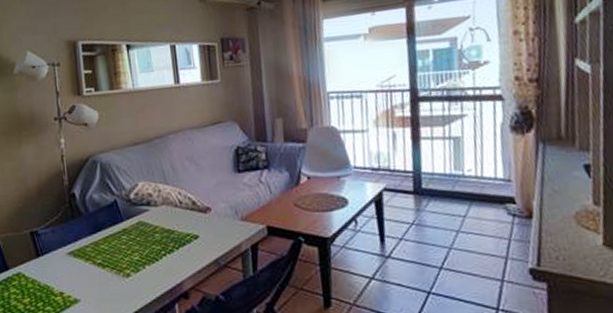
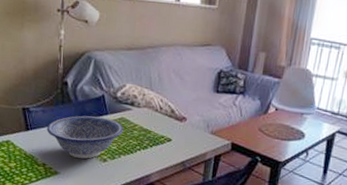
decorative bowl: none [59,225,144,278] -> present [47,115,124,159]

